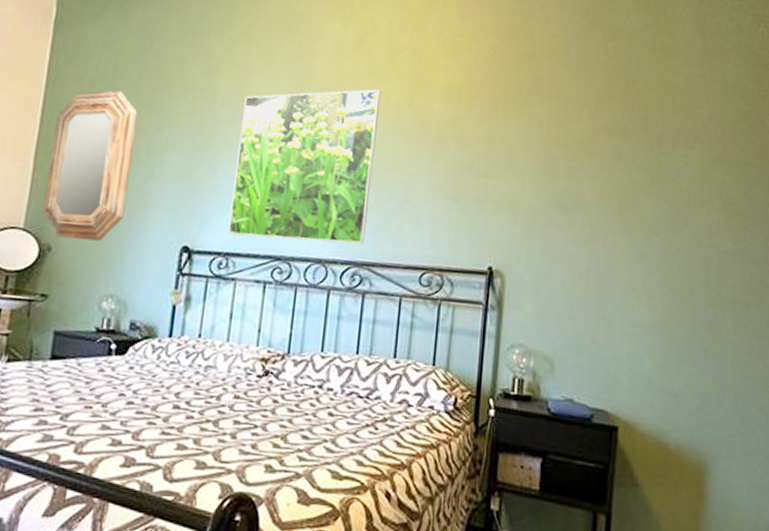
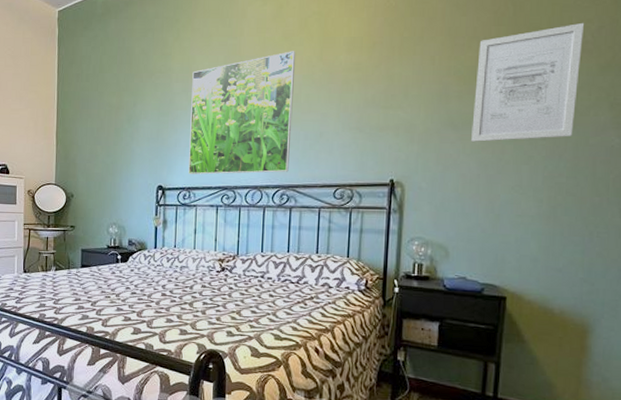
home mirror: present [42,90,138,241] -> none [65,81,119,188]
wall art: none [581,108,696,236] -> present [471,22,585,142]

